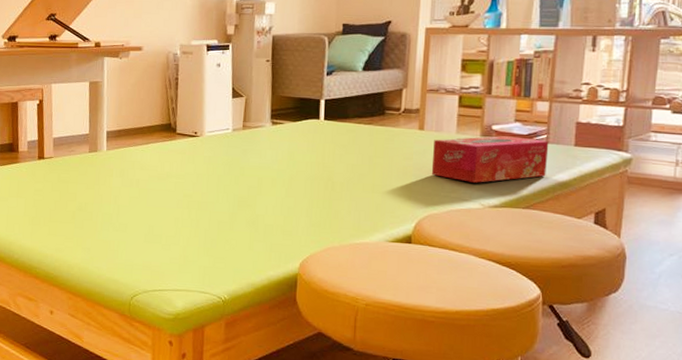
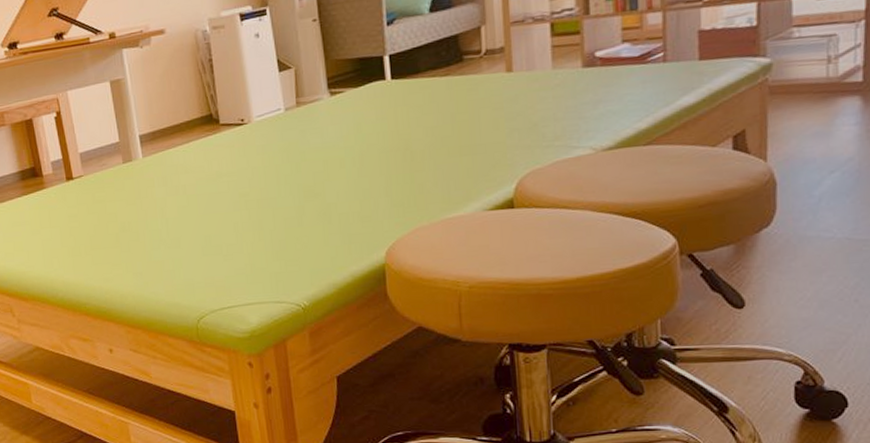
tissue box: present [431,136,549,183] -> none [526,59,668,125]

